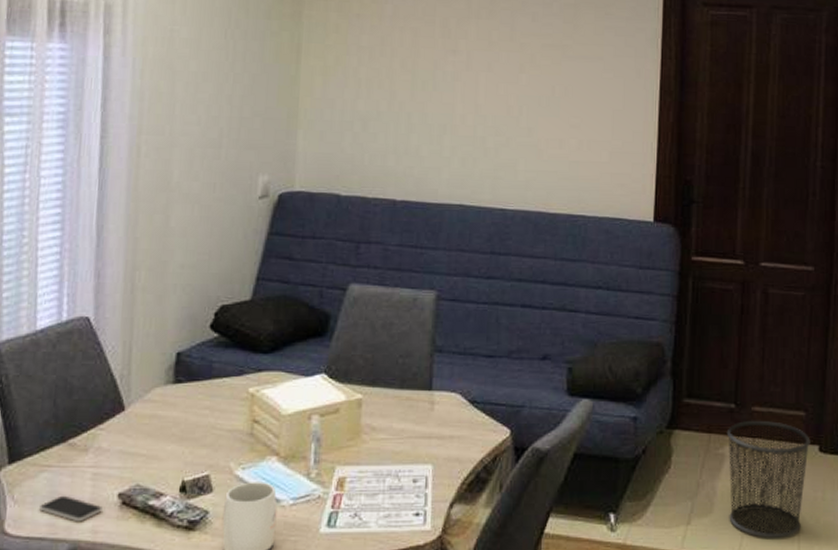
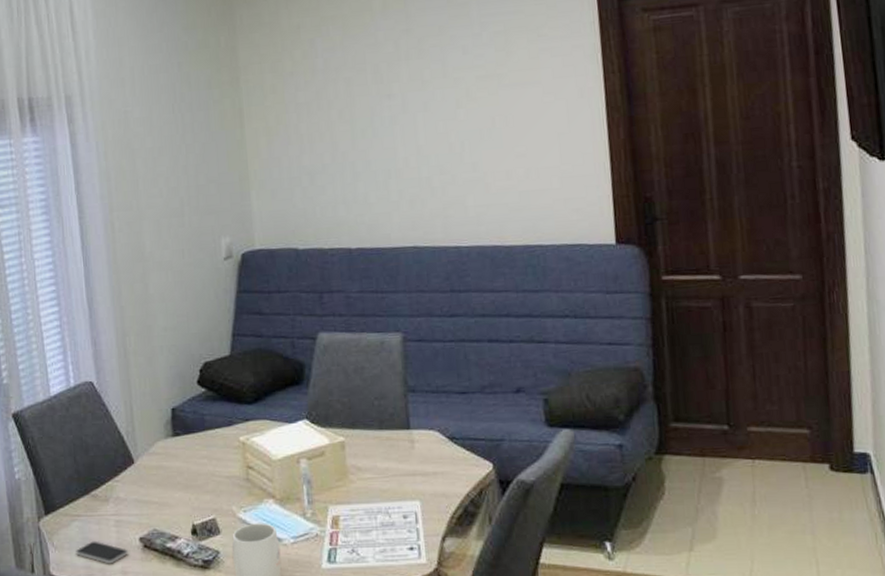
trash can: present [726,420,811,538] -> none [722,440,819,563]

